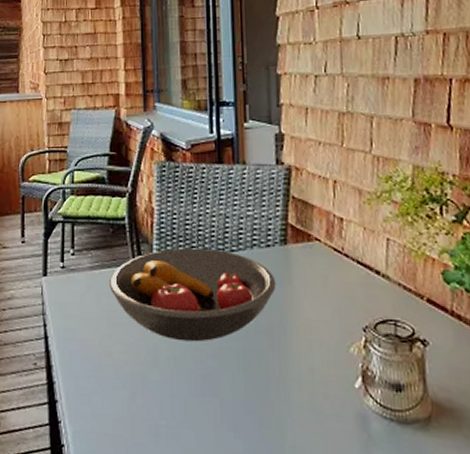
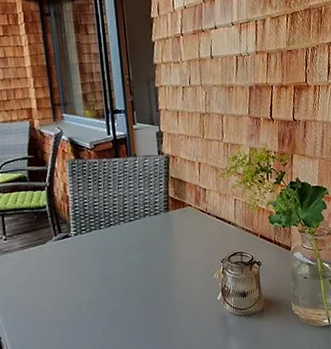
fruit bowl: present [110,248,276,342] -> none [38,221,163,291]

